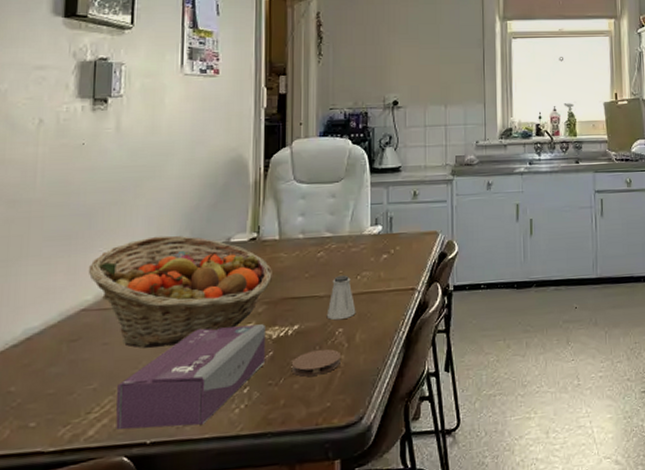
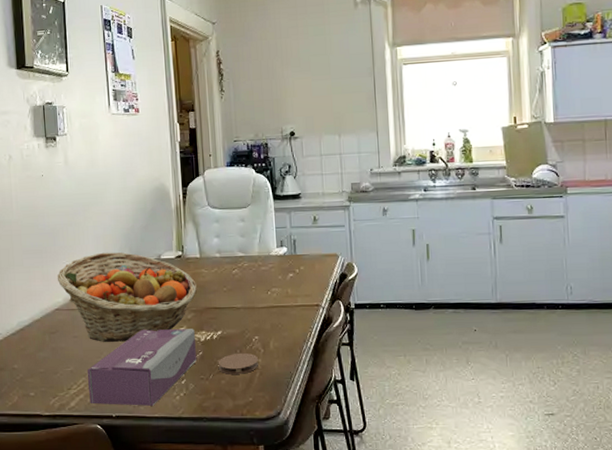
saltshaker: present [326,275,356,320] -> none [244,290,269,329]

